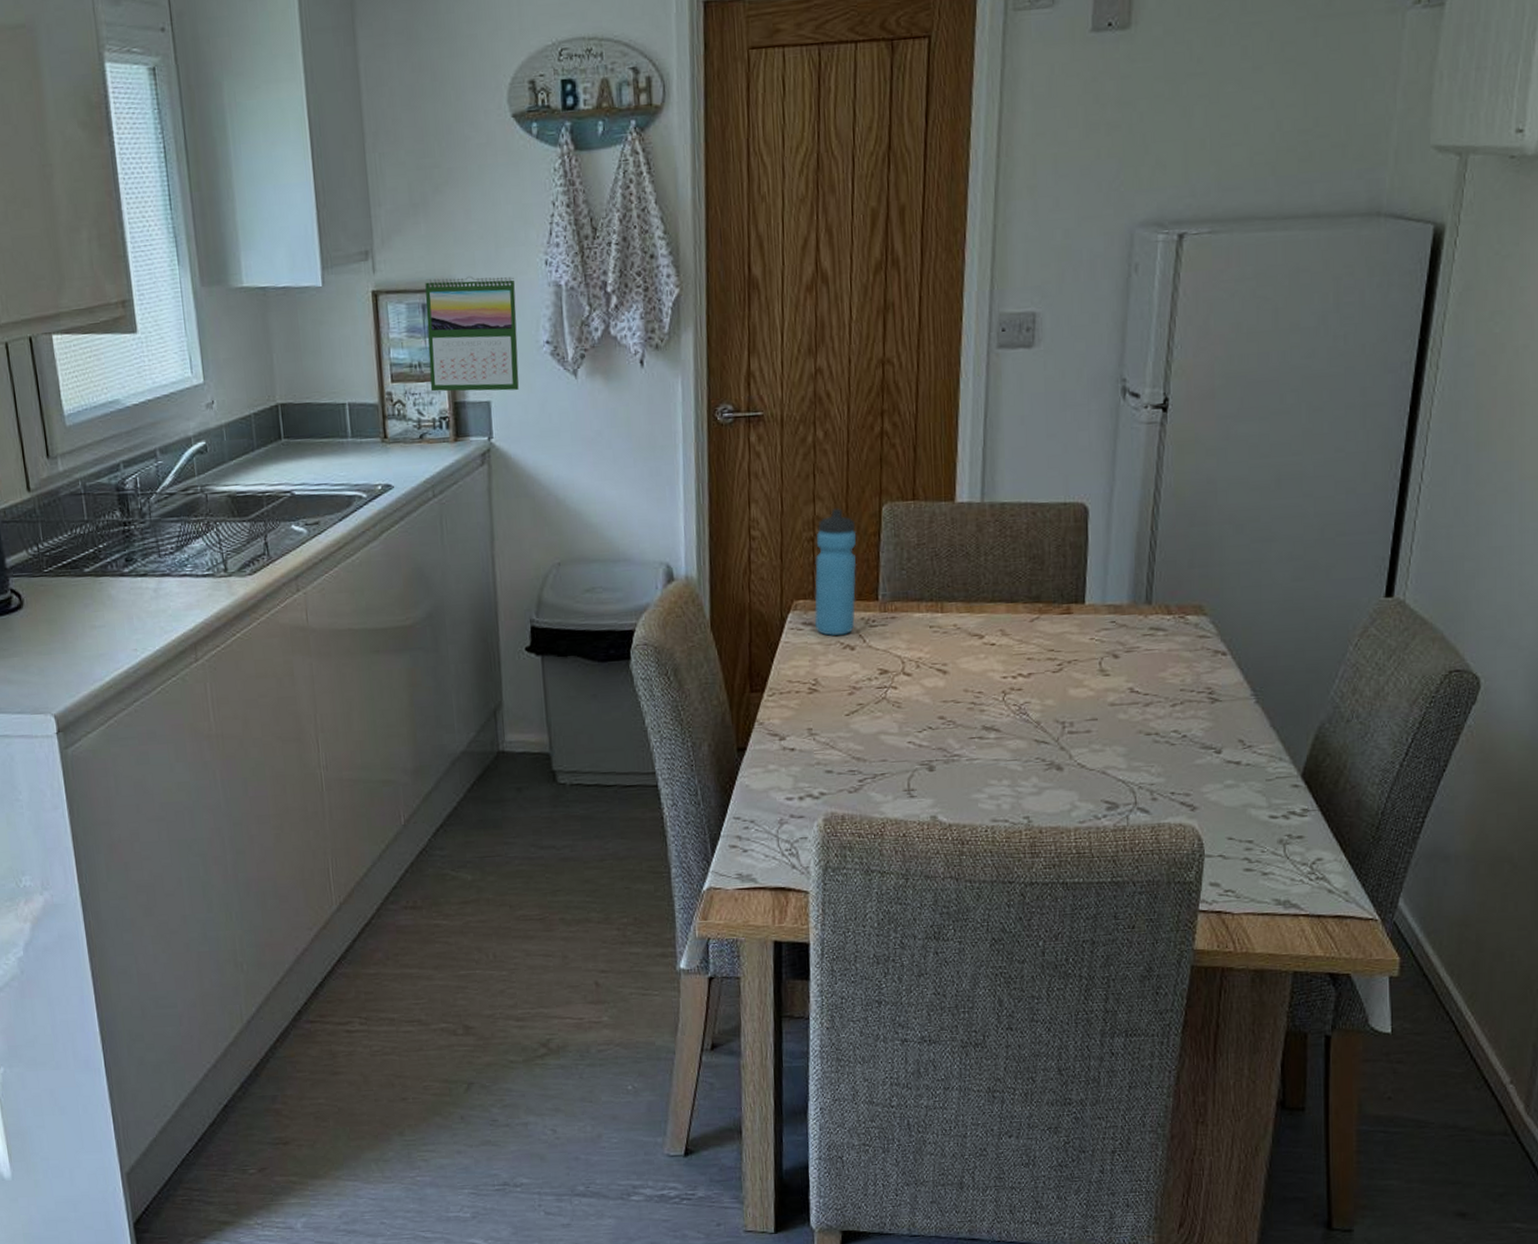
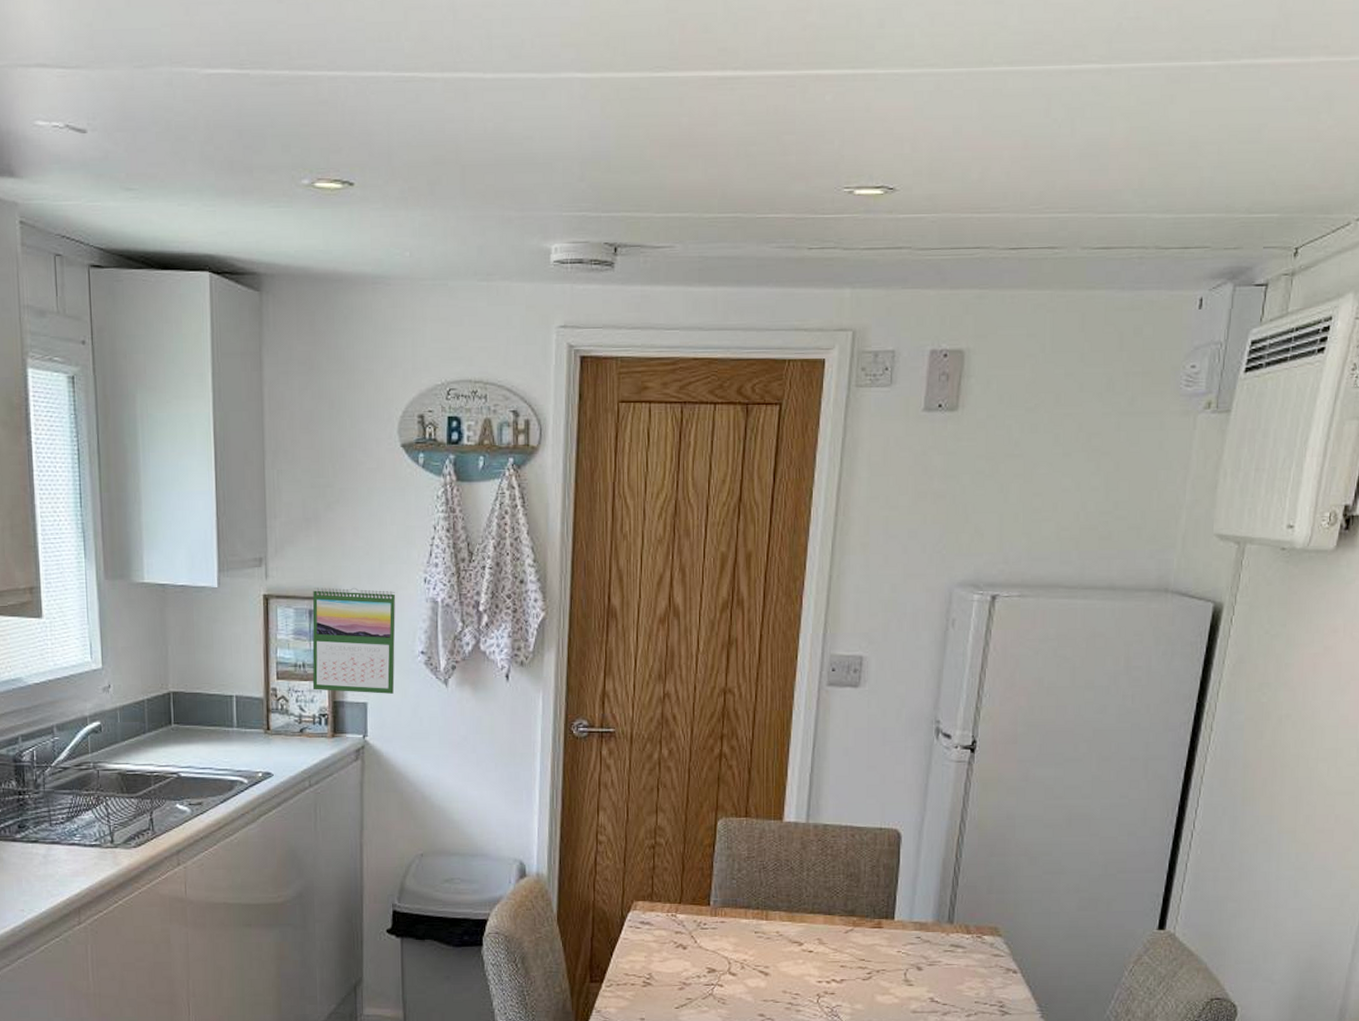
water bottle: present [814,507,857,637] -> none [651,819,693,936]

